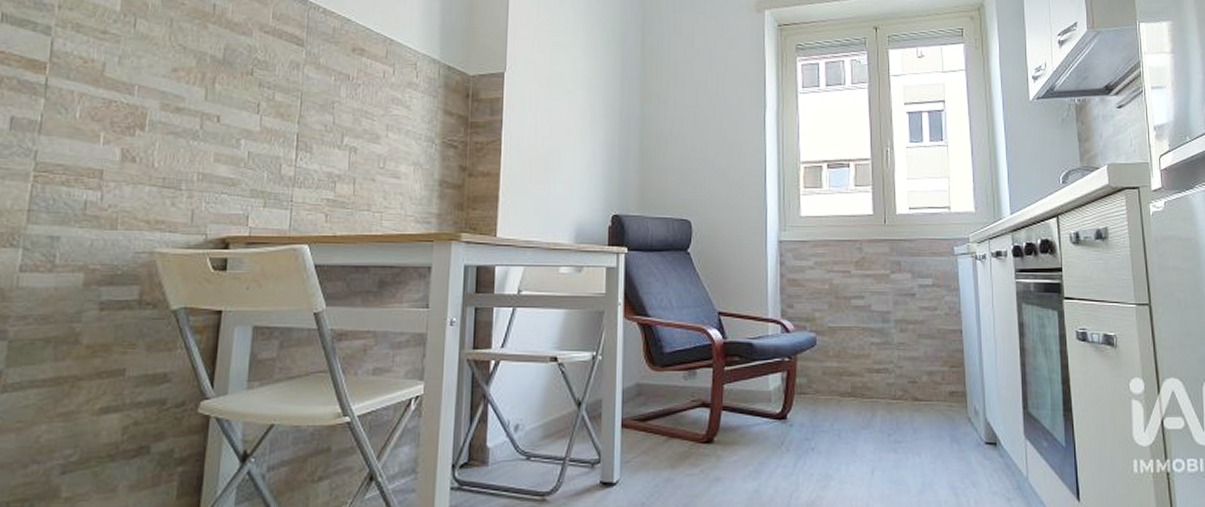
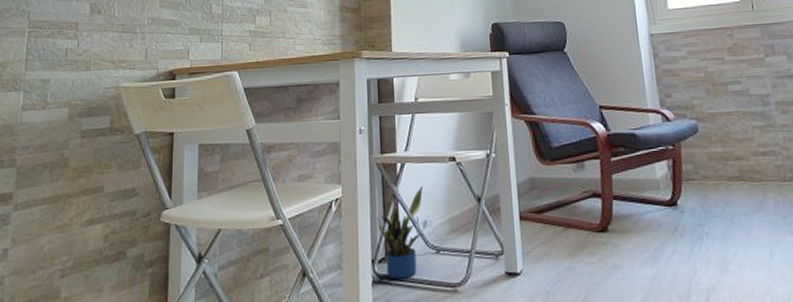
potted plant: none [462,387,519,486] -> present [377,186,424,279]

